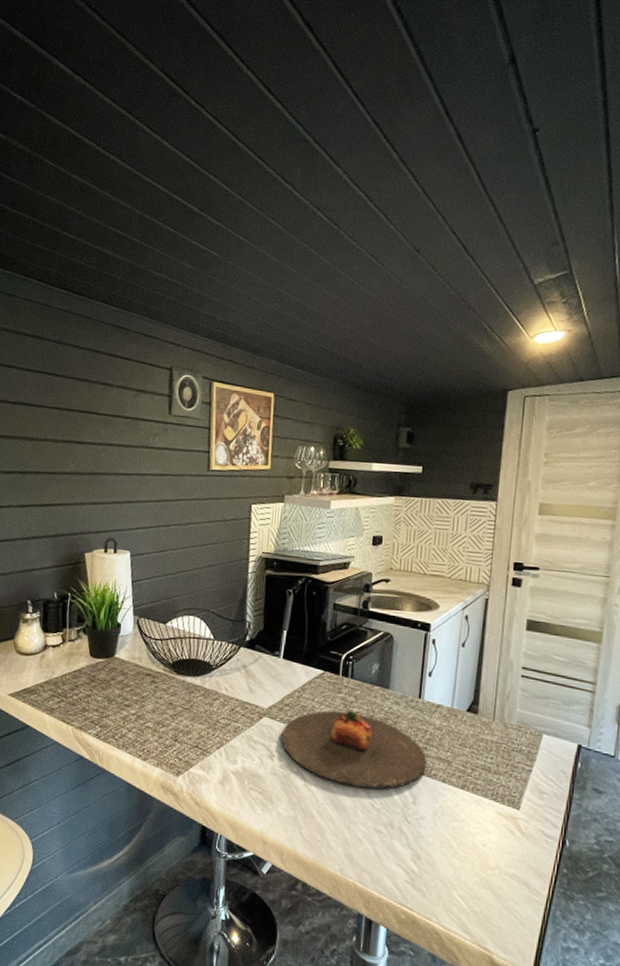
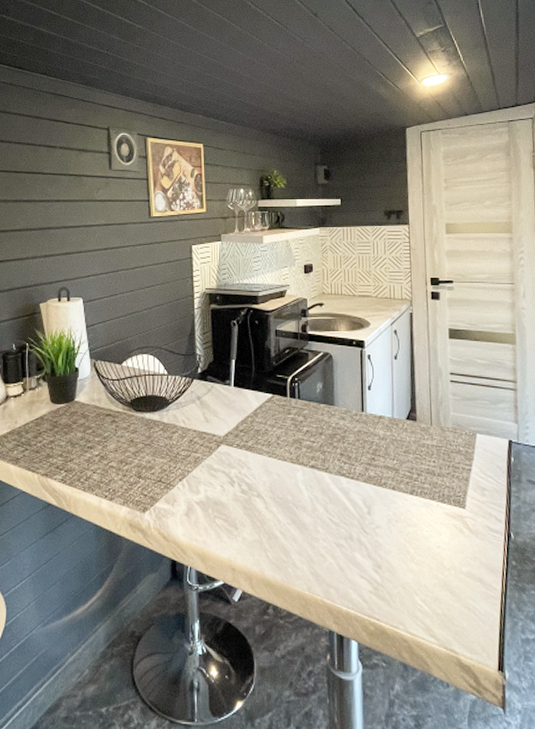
plate: present [281,709,427,790] -> none [239,429,376,504]

